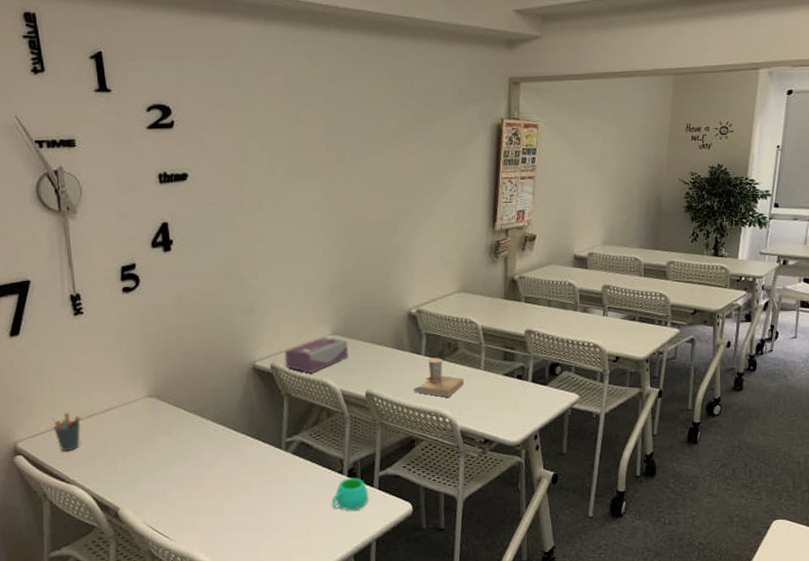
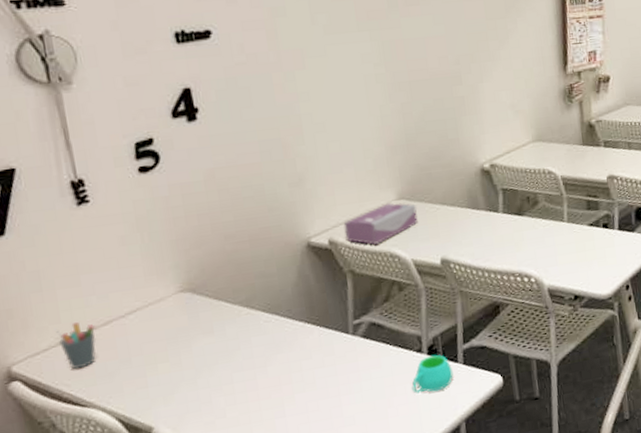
cup: present [413,357,464,398] -> none [493,213,547,256]

